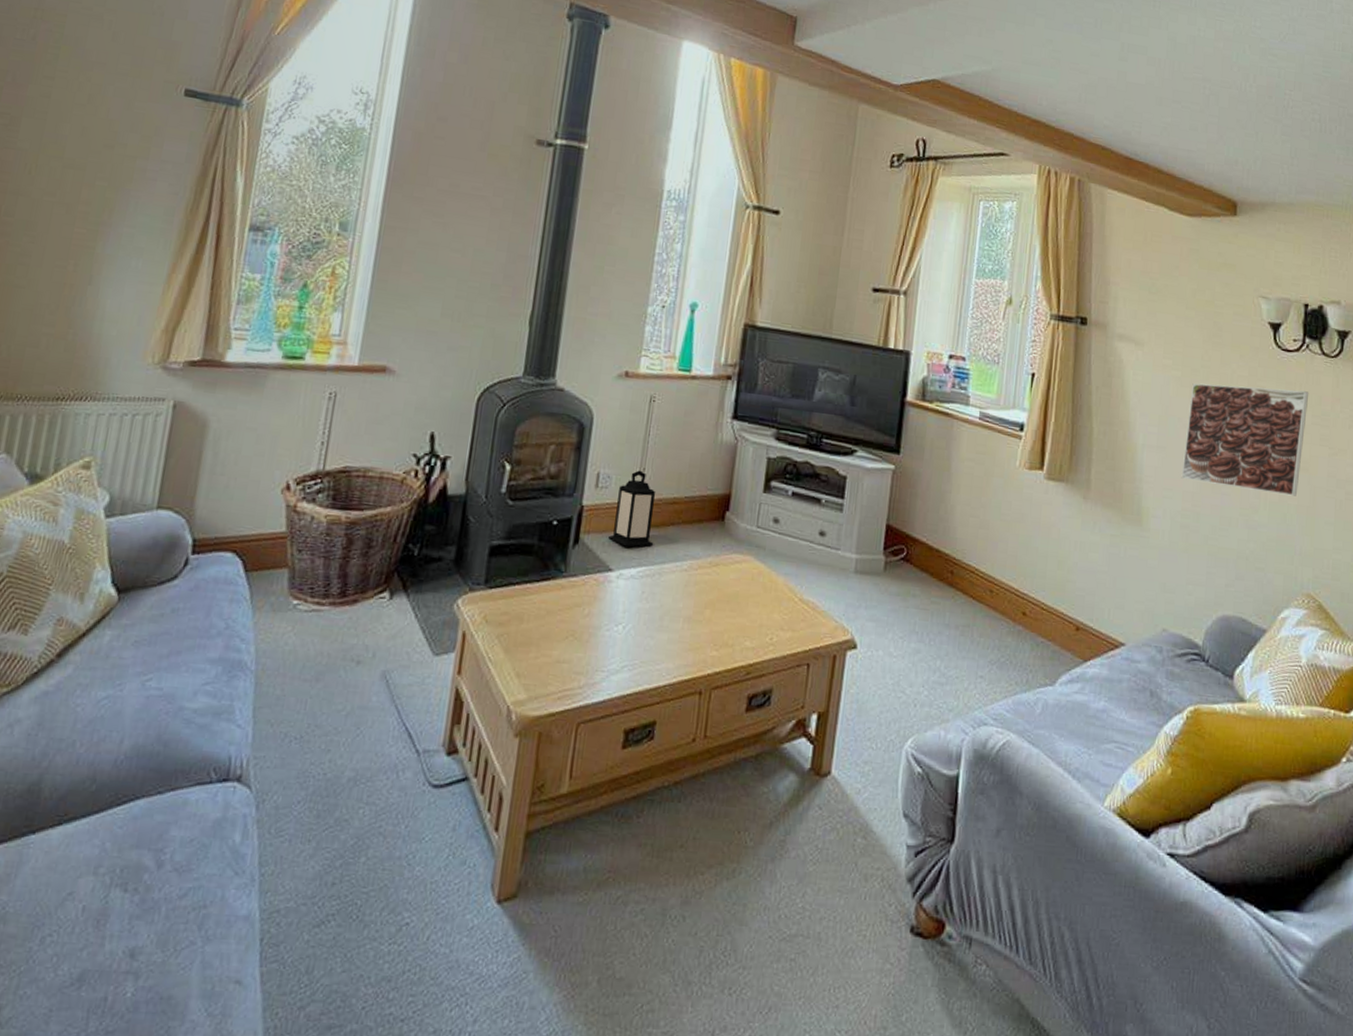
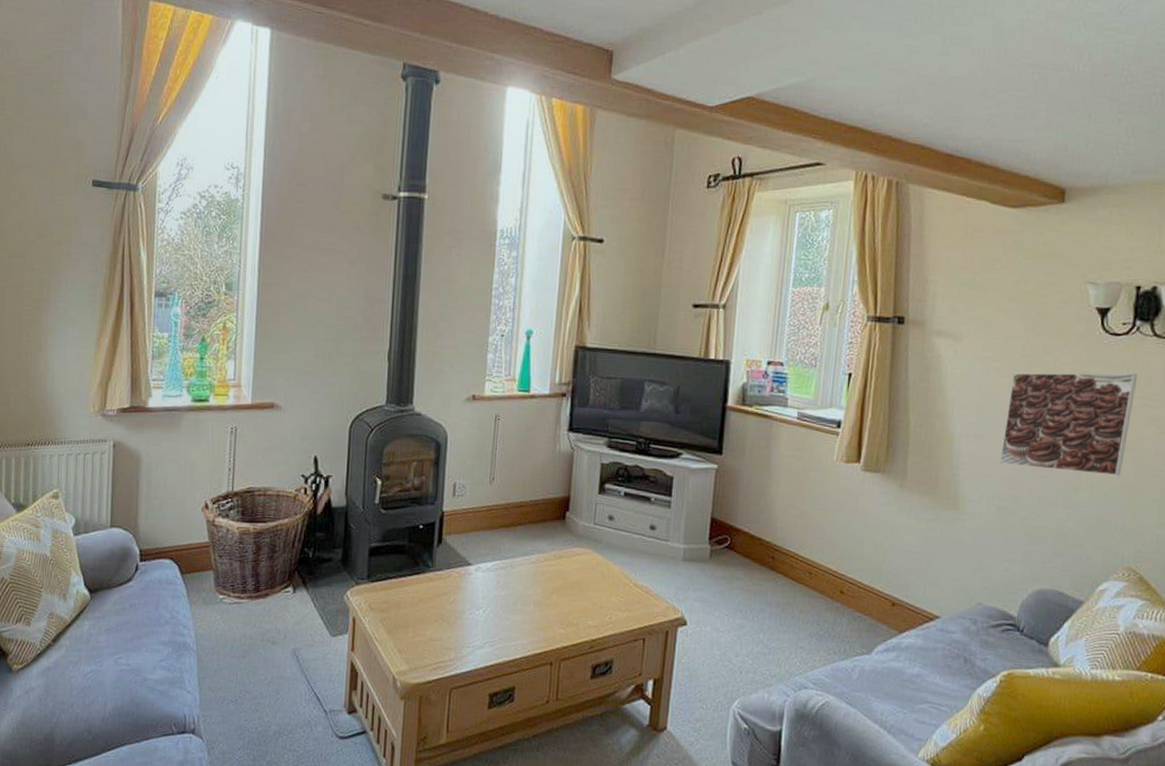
lantern: present [607,470,656,547] -> none [466,479,505,545]

